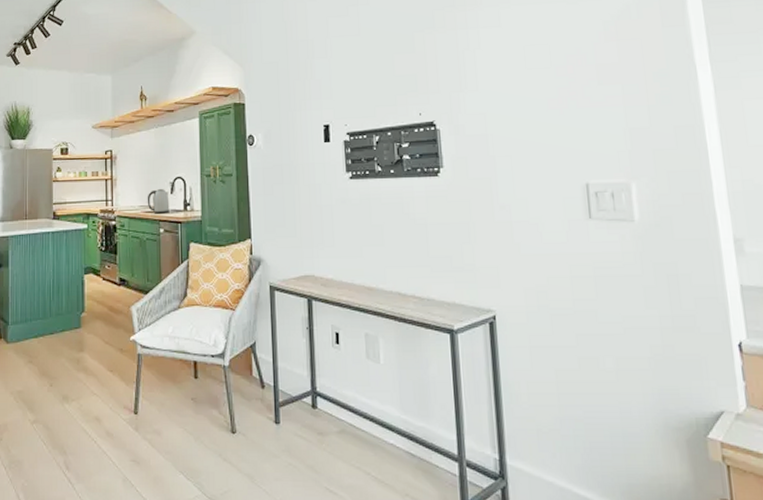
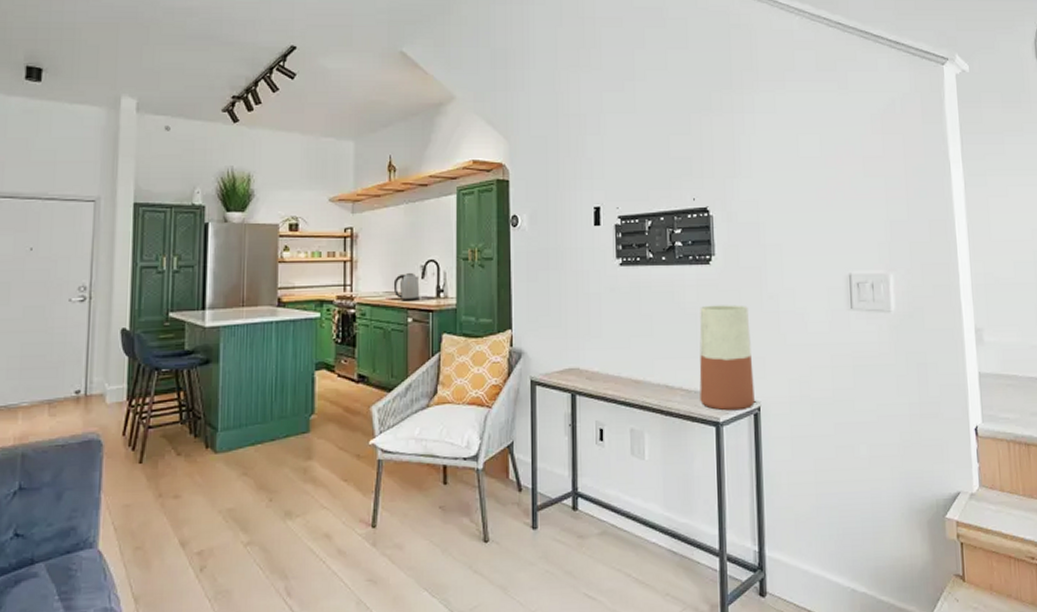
vase: none [430,215,489,319] -> present [699,305,755,411]

